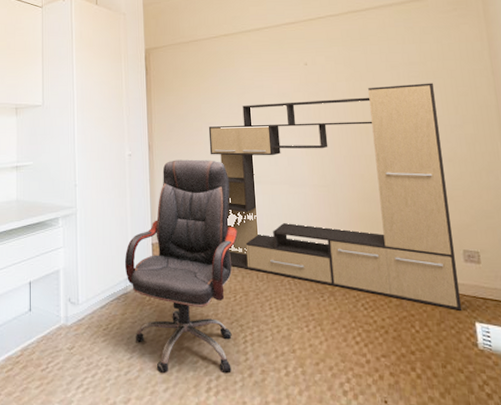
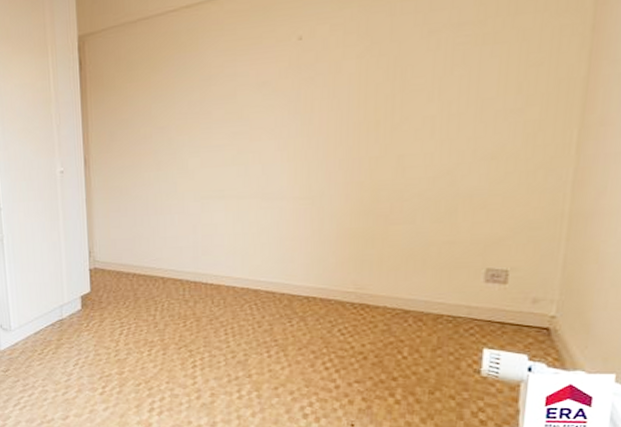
office chair: present [124,159,238,374] -> none [58,173,191,395]
media console: present [208,83,462,311] -> none [160,50,491,336]

